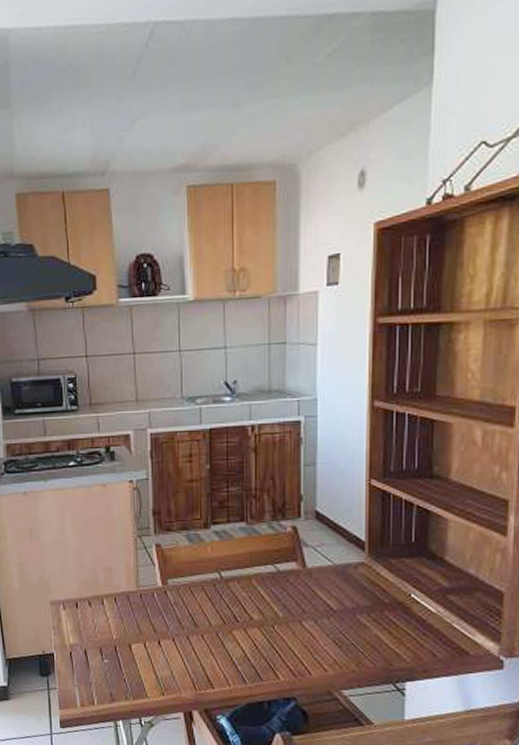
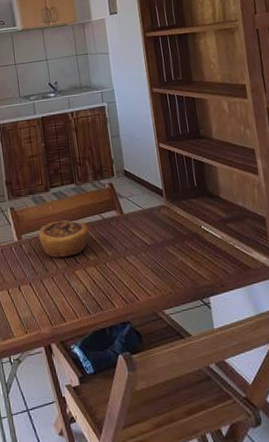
pastry: none [189,567,257,613] -> present [38,220,89,258]

